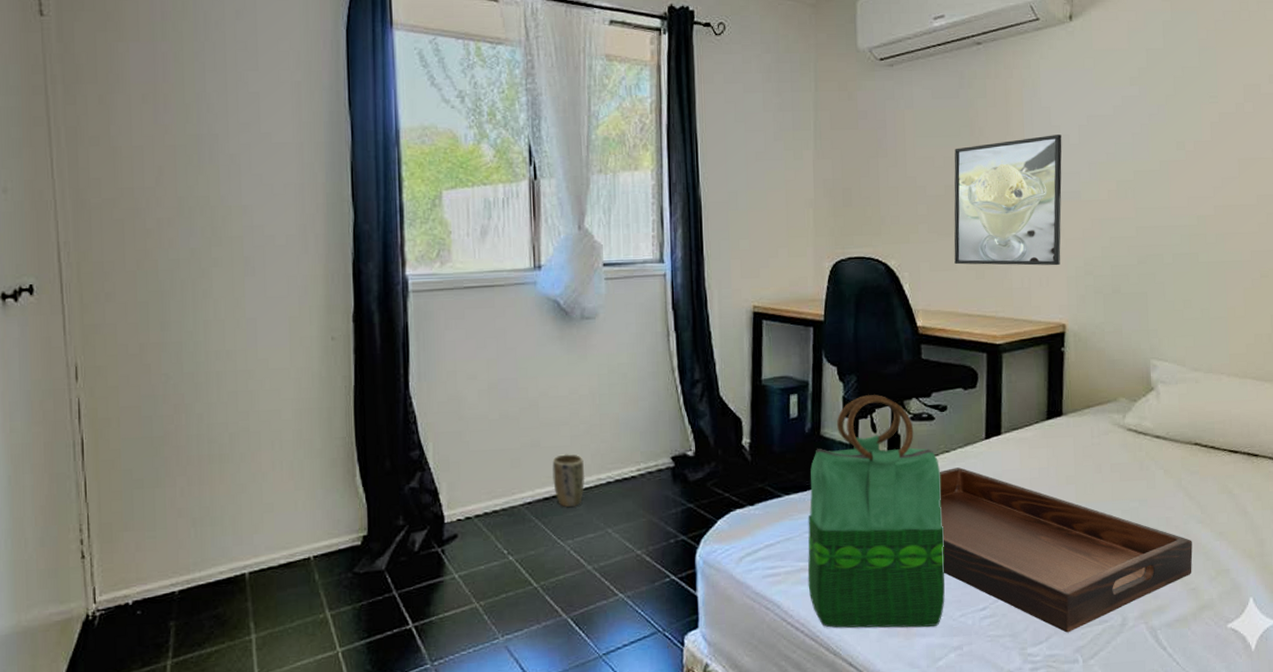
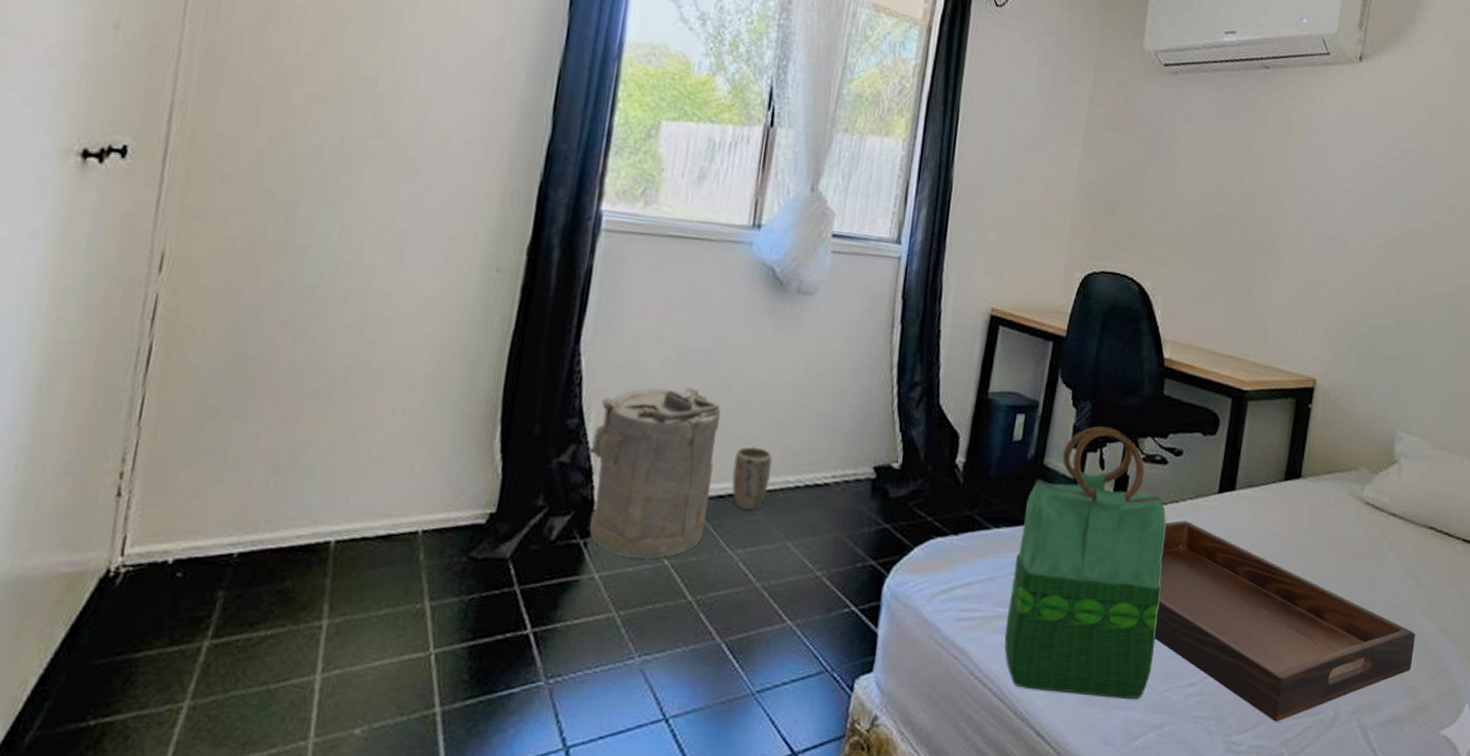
laundry hamper: none [432,412,537,558] -> present [588,387,721,558]
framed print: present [954,135,1062,266] -> none [1212,172,1337,316]

